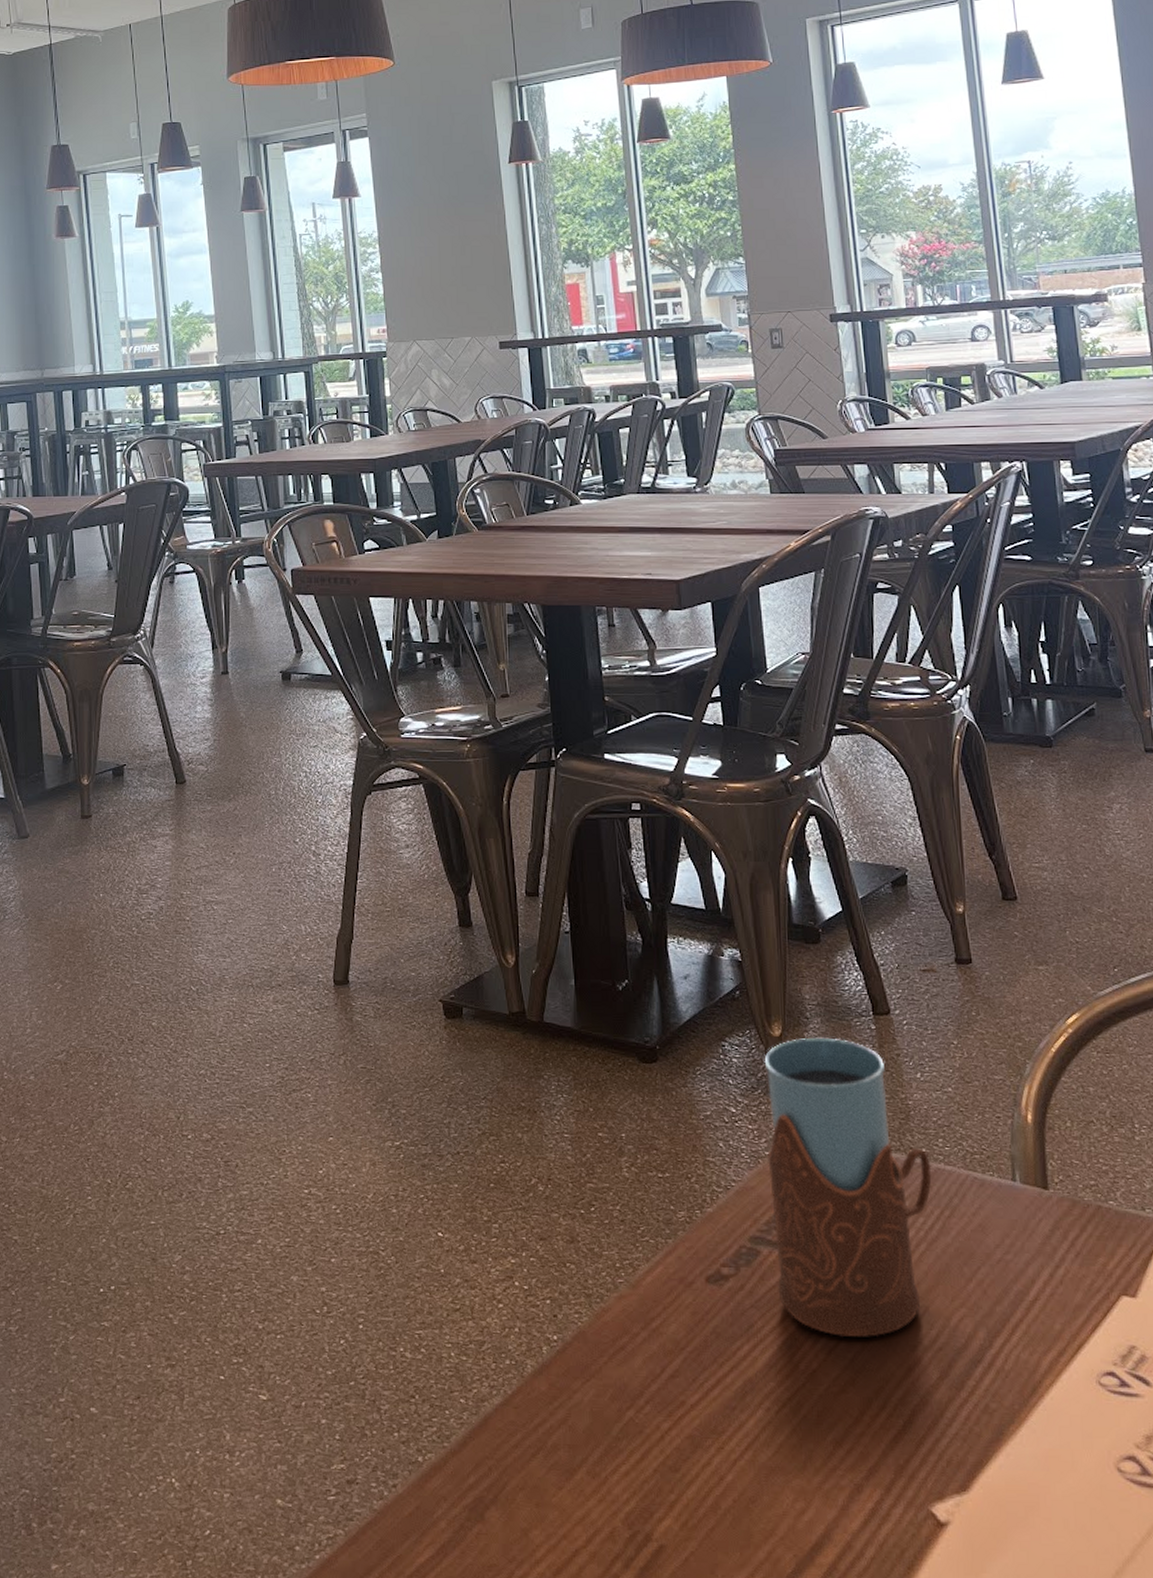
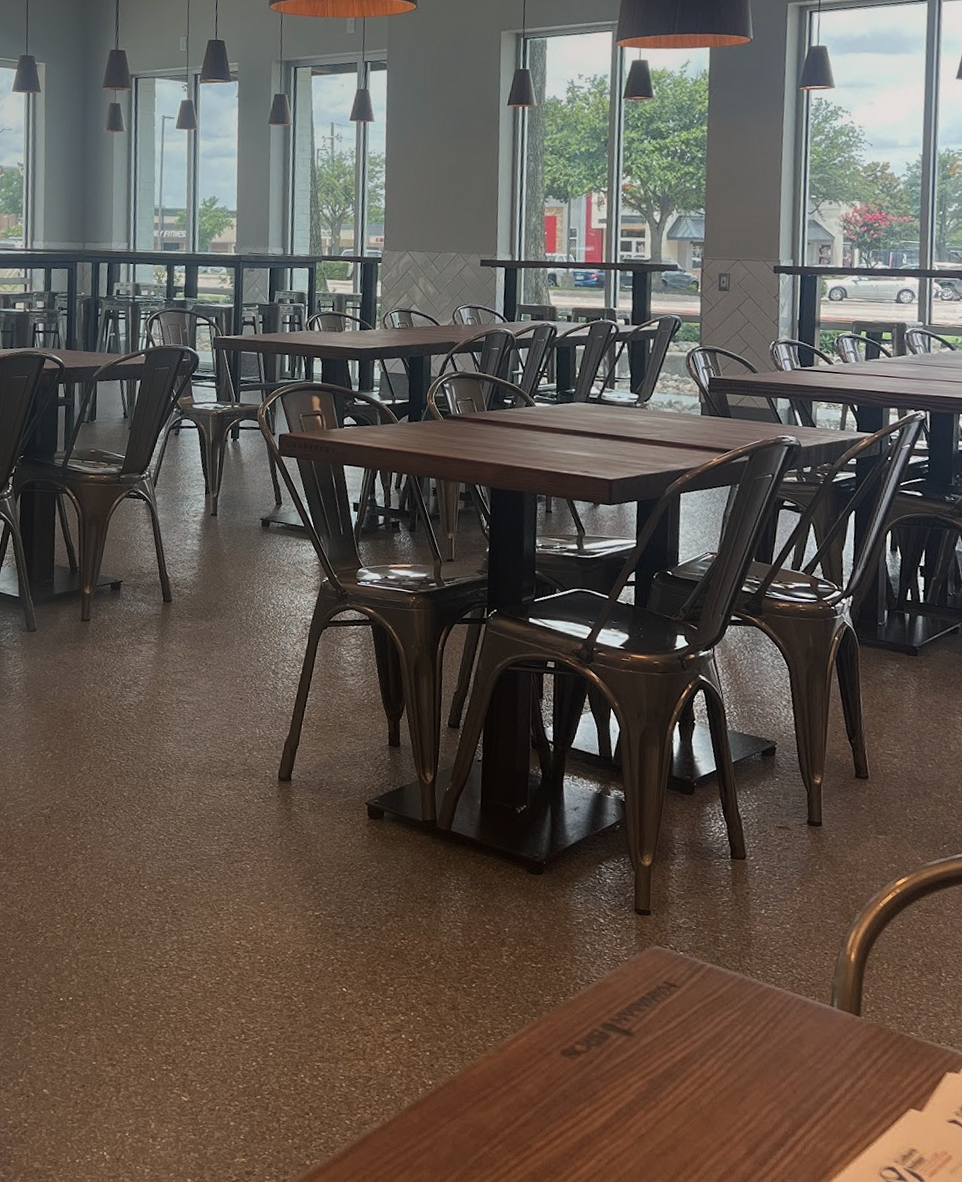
drinking glass: present [764,1037,932,1338] -> none [620,869,764,1116]

